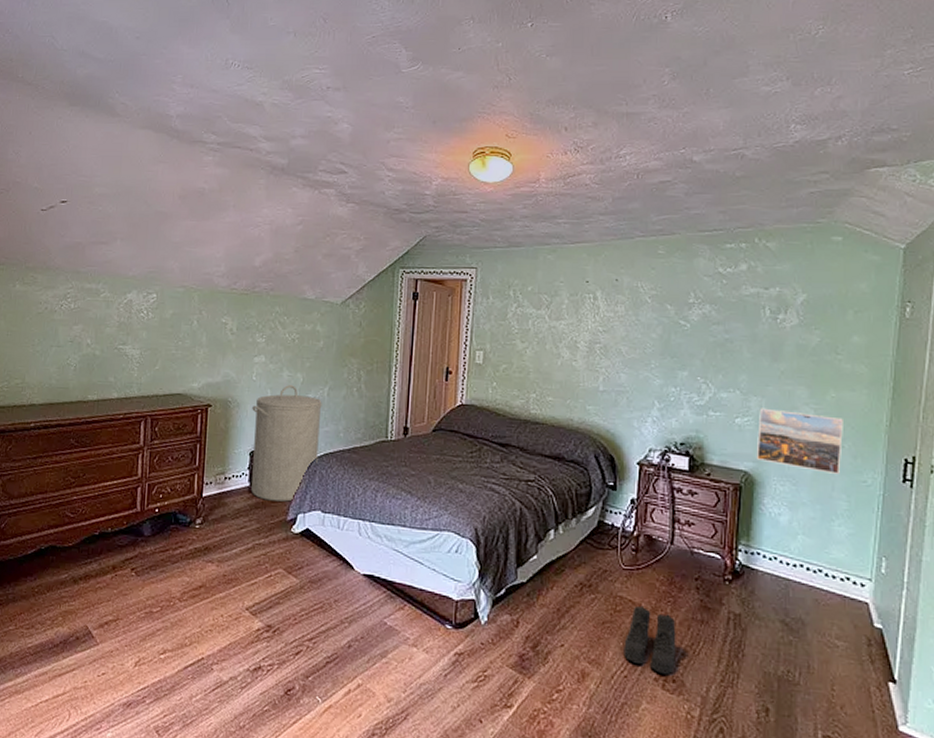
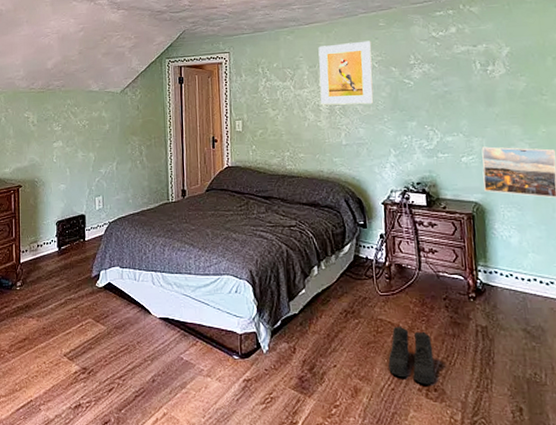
laundry hamper: present [251,385,322,502] -> none [55,163,113,262]
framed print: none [578,270,646,346] -> present [318,40,374,106]

